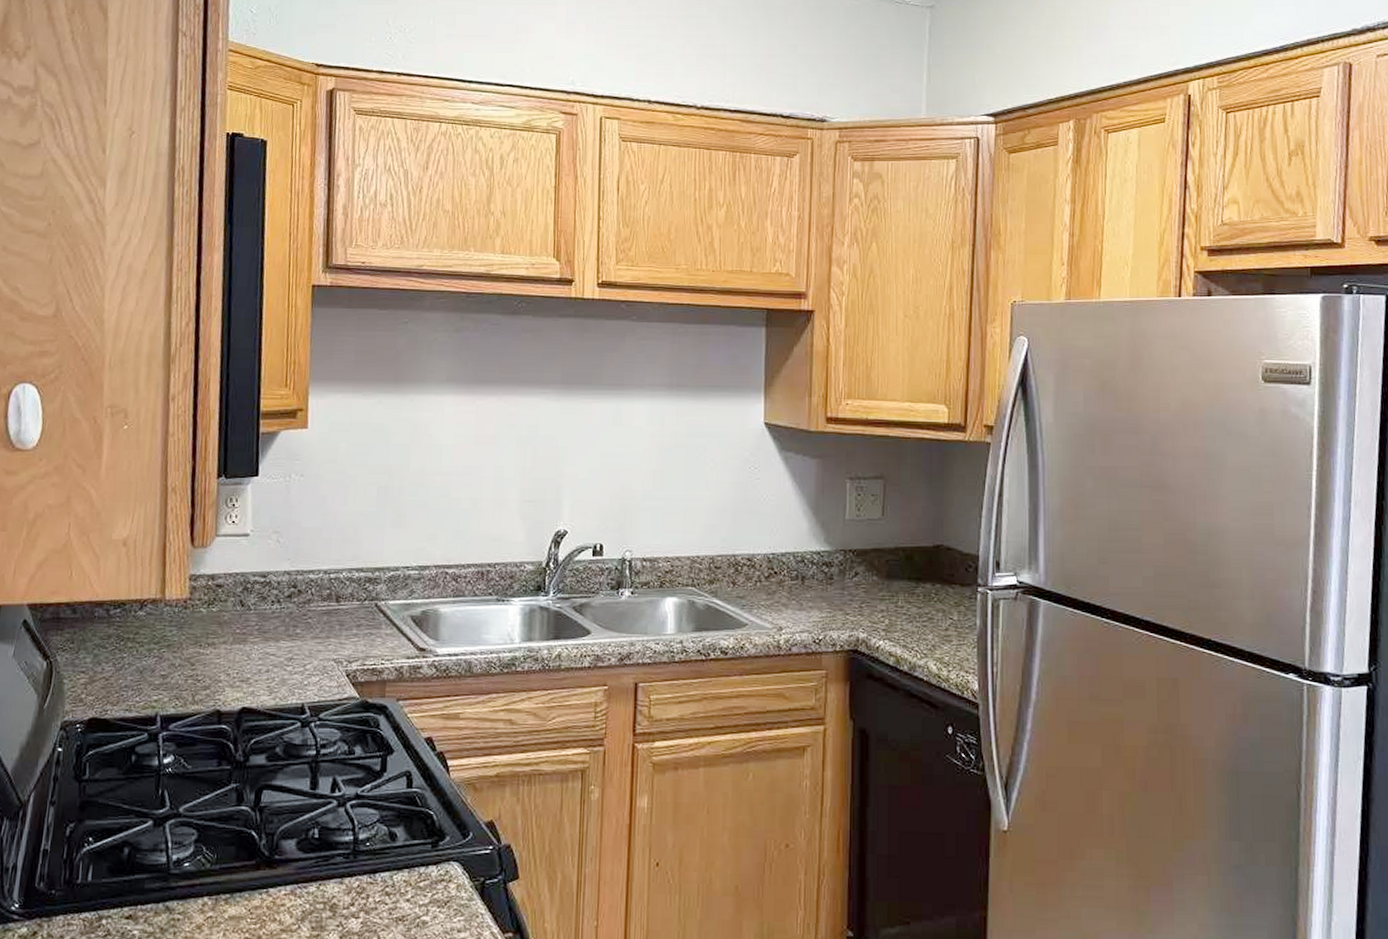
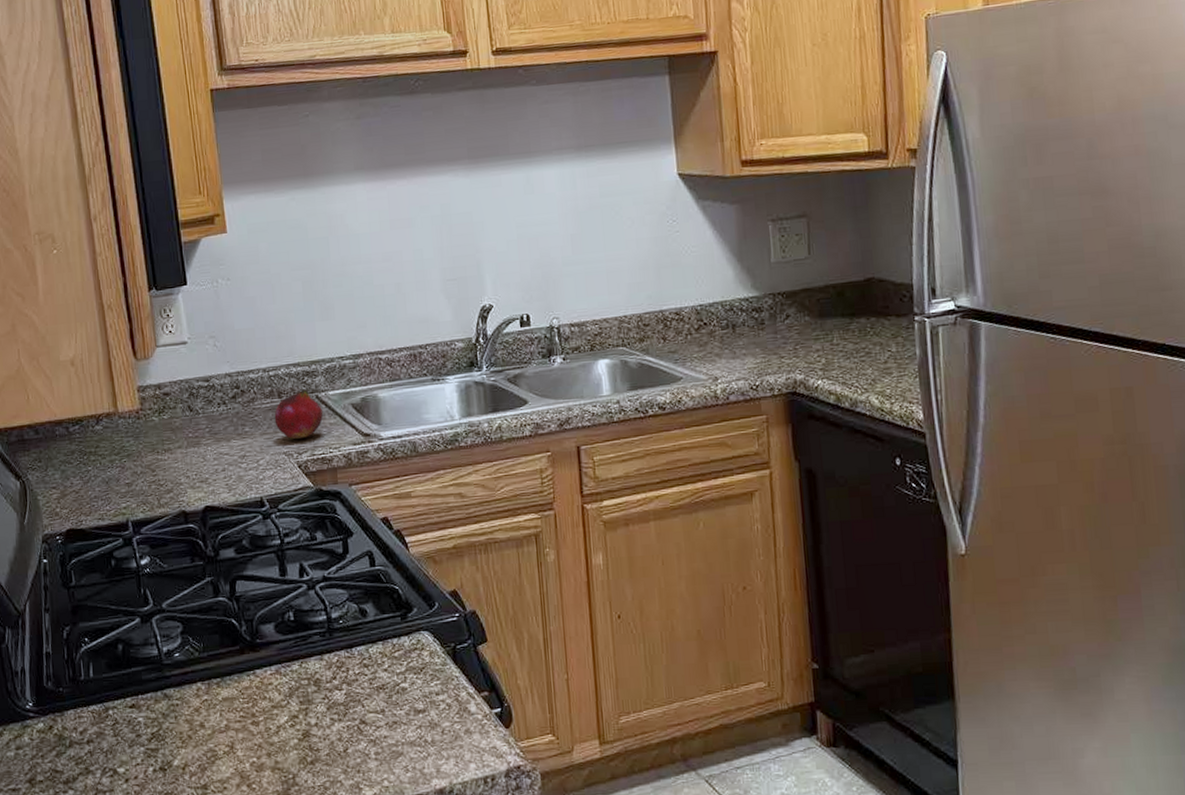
fruit: none [328,595,380,647] -> present [274,389,323,440]

